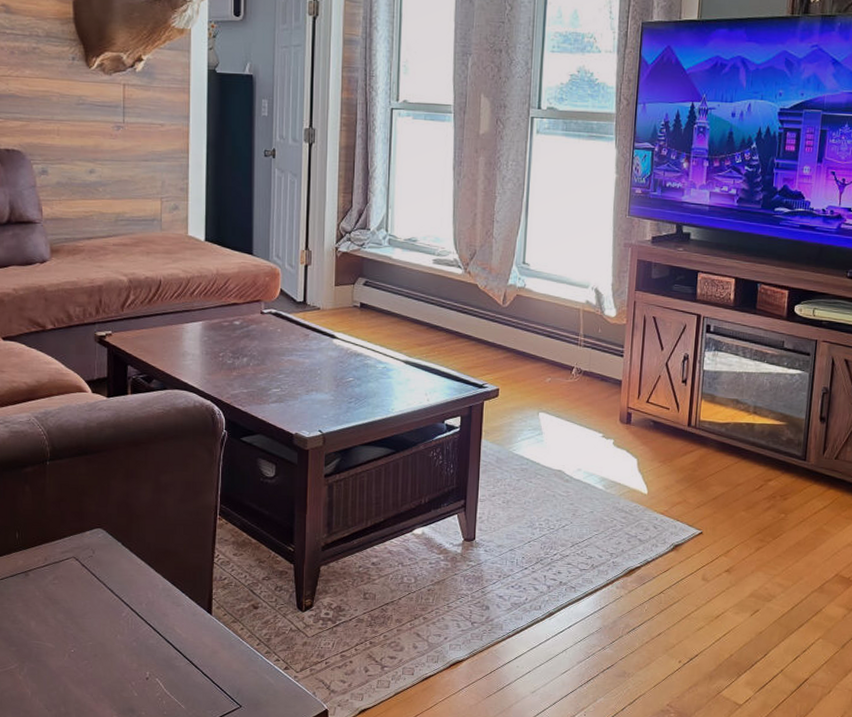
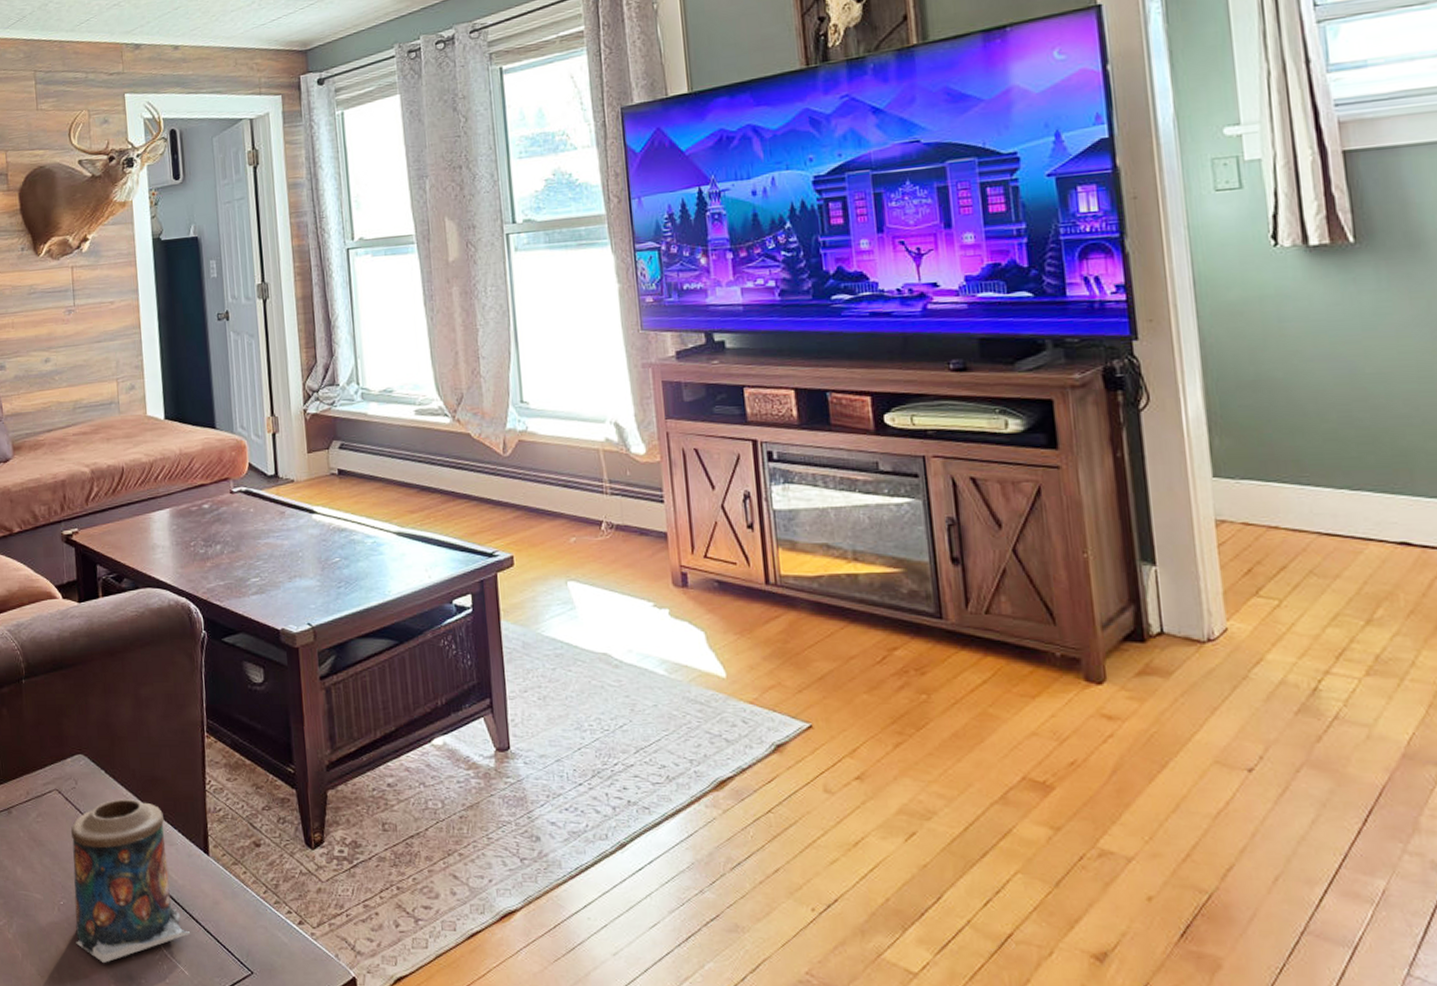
candle: none [83,567,190,699] -> present [71,799,191,963]

